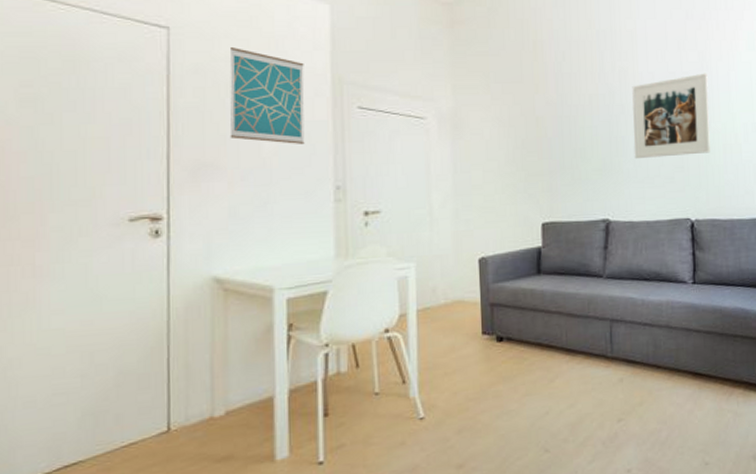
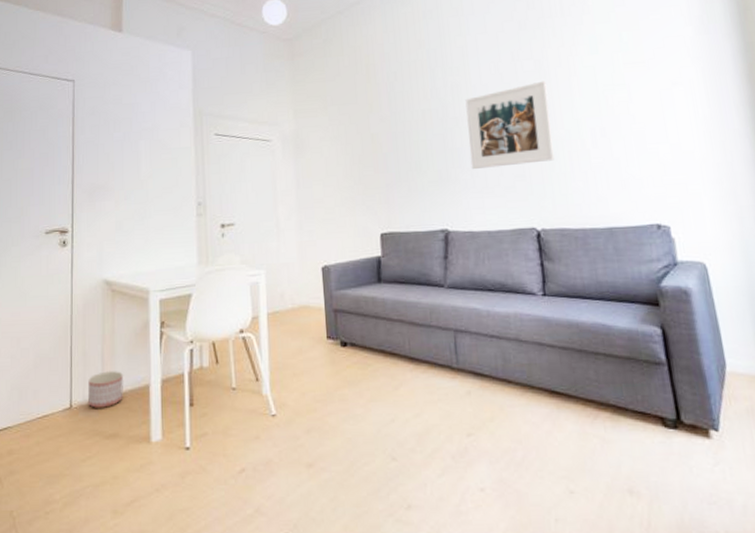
planter: none [192,383,241,430] -> present [88,370,124,409]
wall art: present [229,47,305,144] -> none [116,92,173,168]

